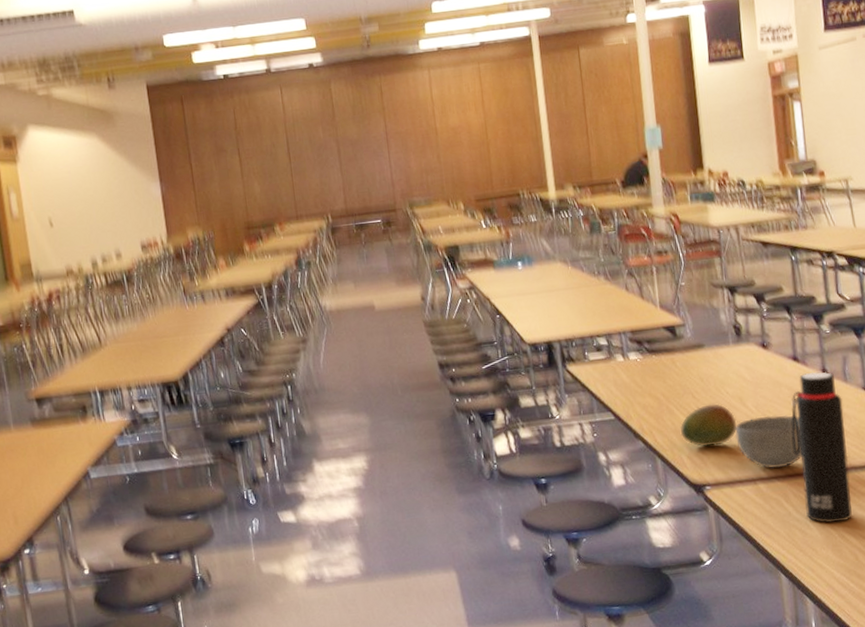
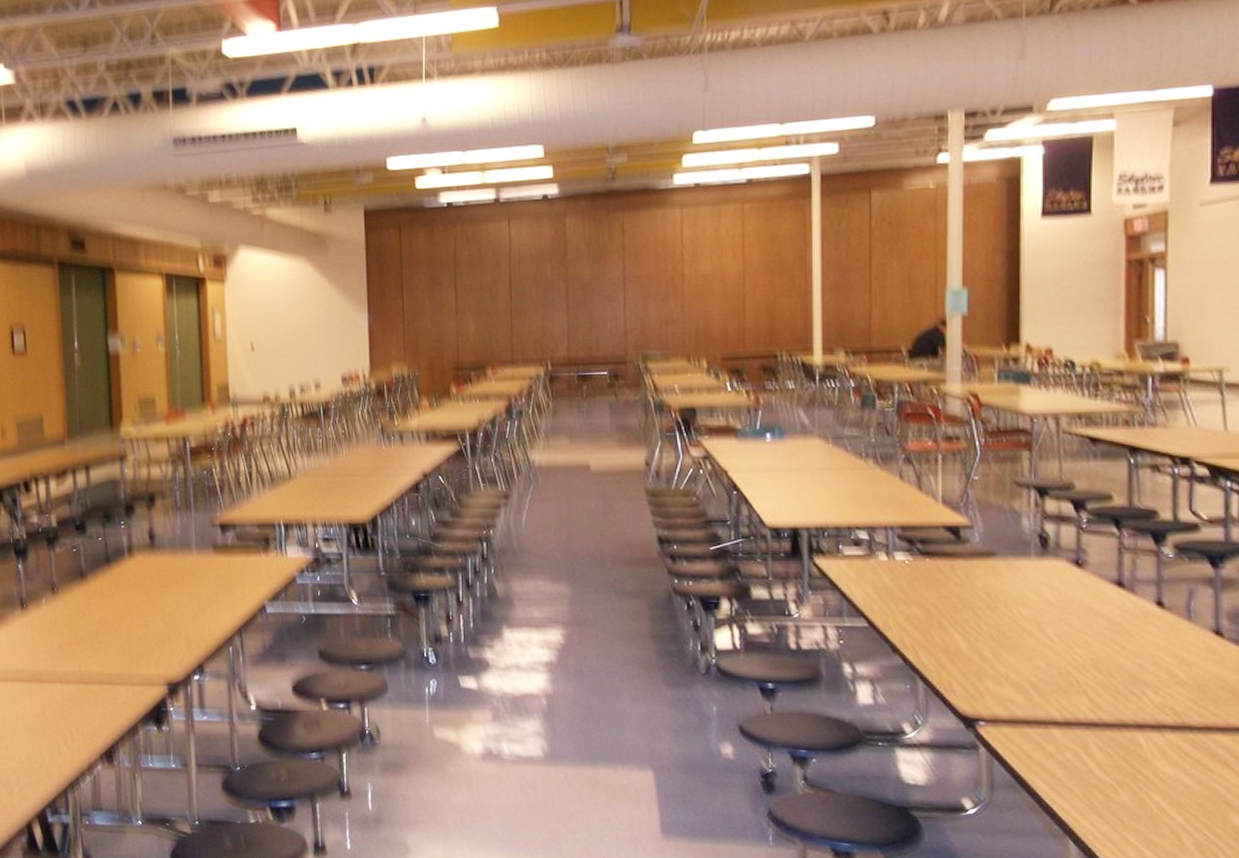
fruit: present [680,403,737,448] -> none [952,625,1030,675]
bowl: present [735,414,803,469] -> none [1026,648,1117,714]
water bottle: present [791,371,852,523] -> none [1103,602,1182,791]

